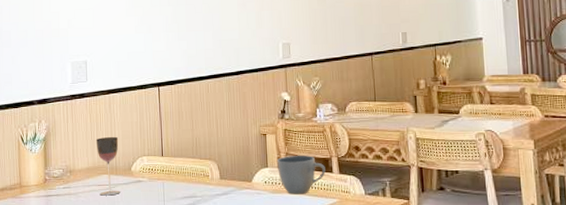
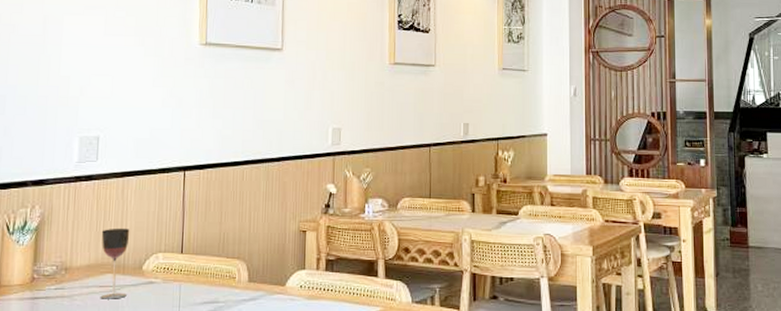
cup: present [276,156,326,195] -> none [315,257,370,301]

